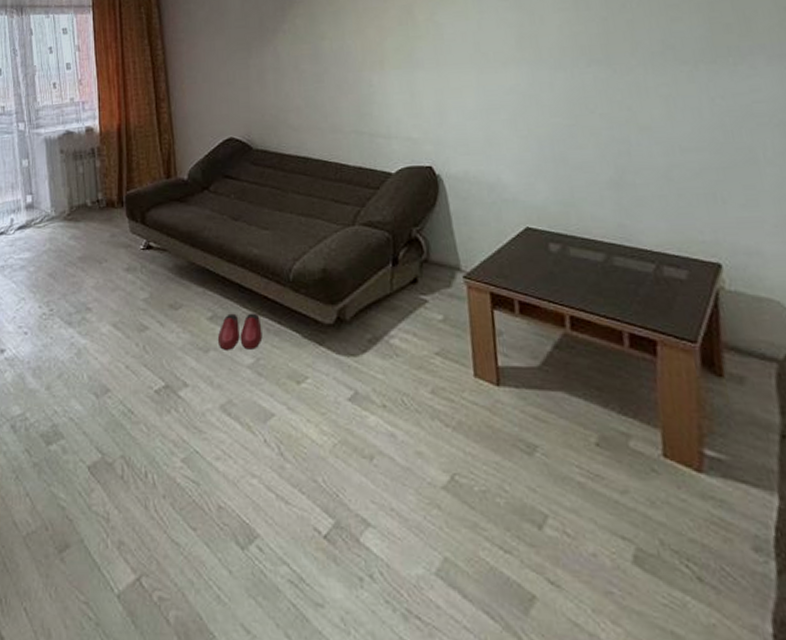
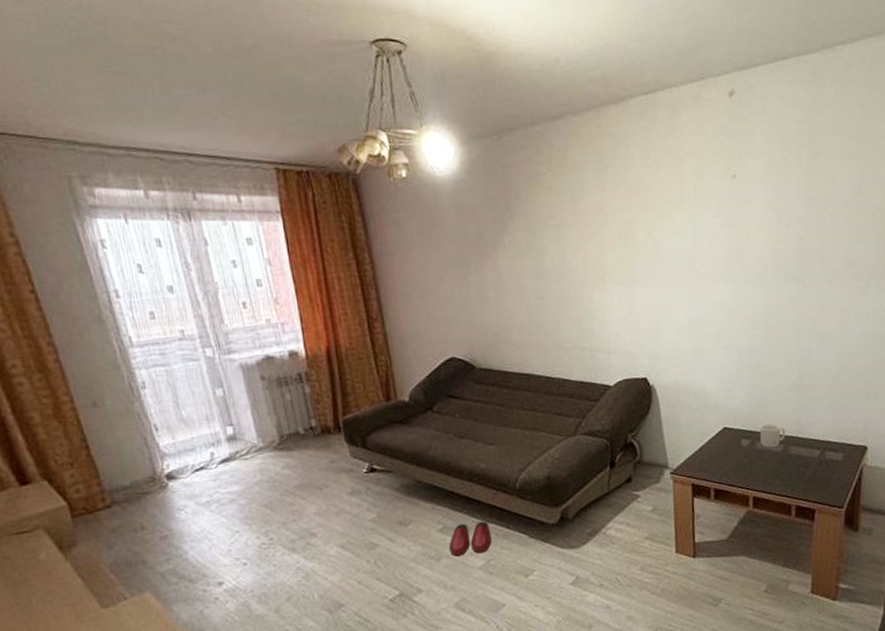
mug: none [571,227,607,257] -> present [759,424,786,449]

